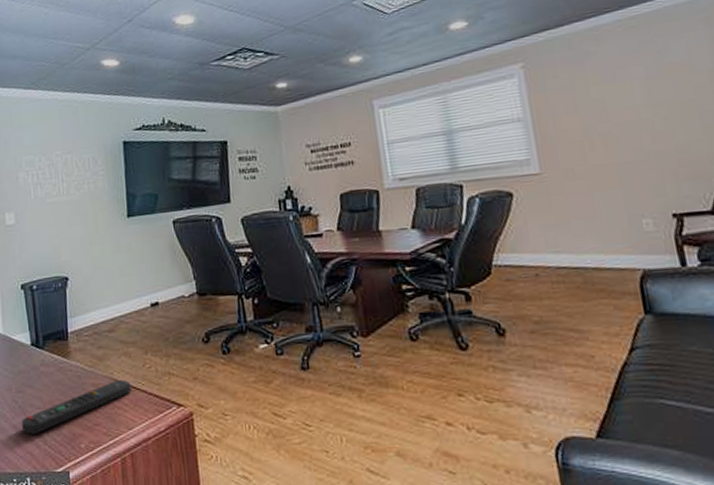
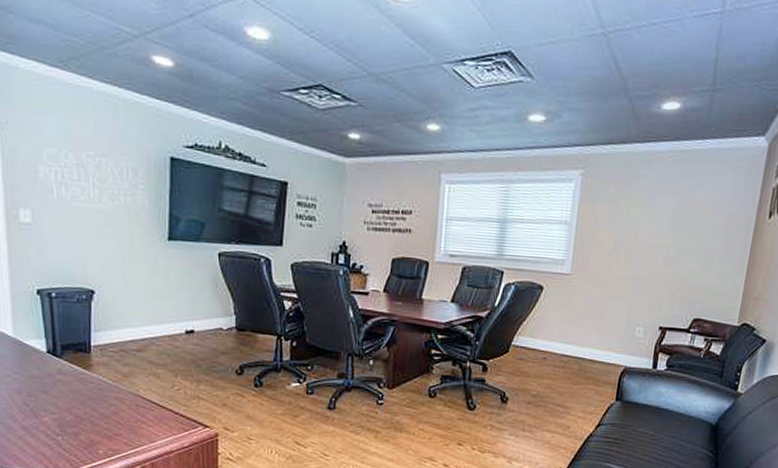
remote control: present [22,379,131,434] -> none [33,396,157,437]

